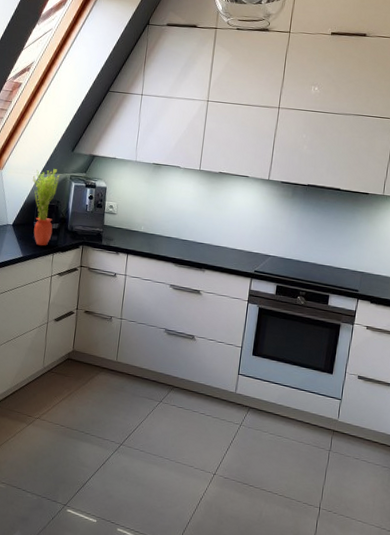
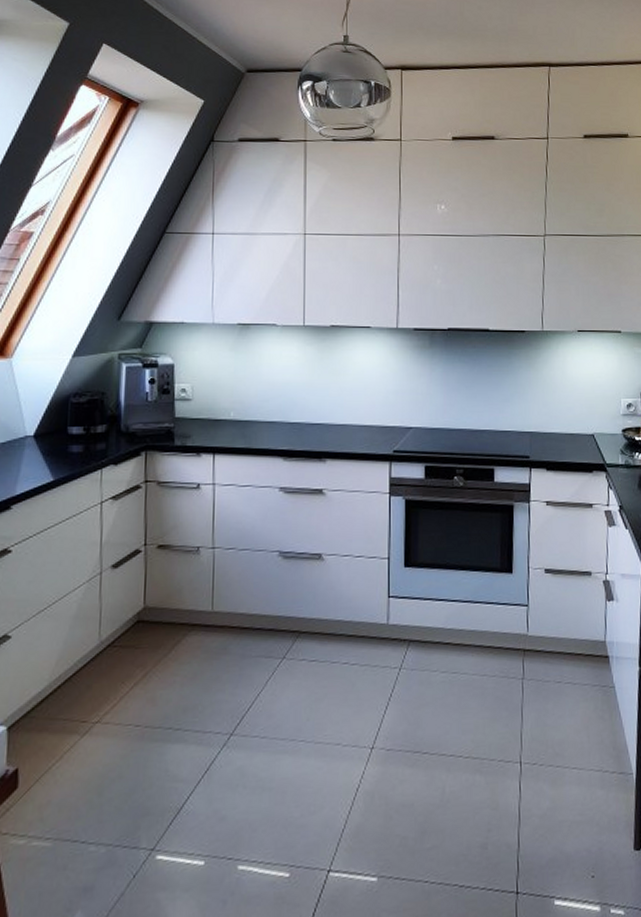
potted plant: present [33,169,61,246] -> none [61,347,104,461]

